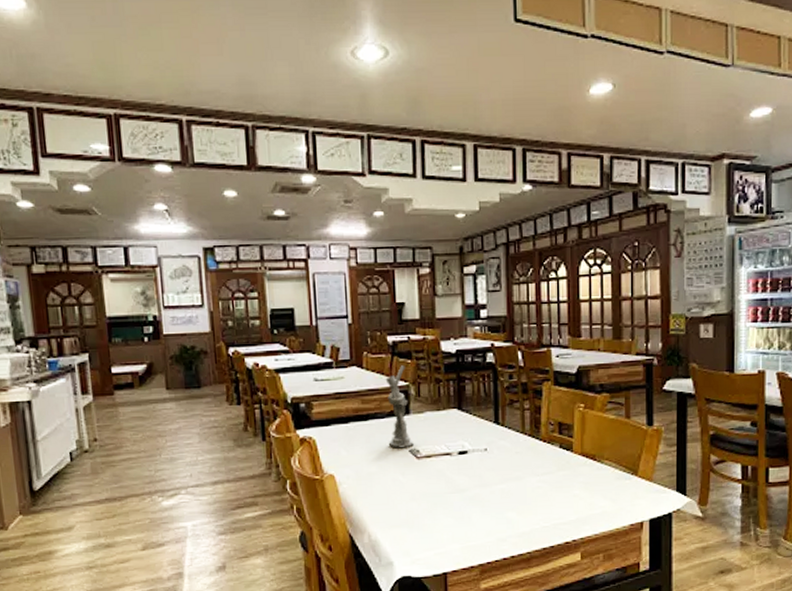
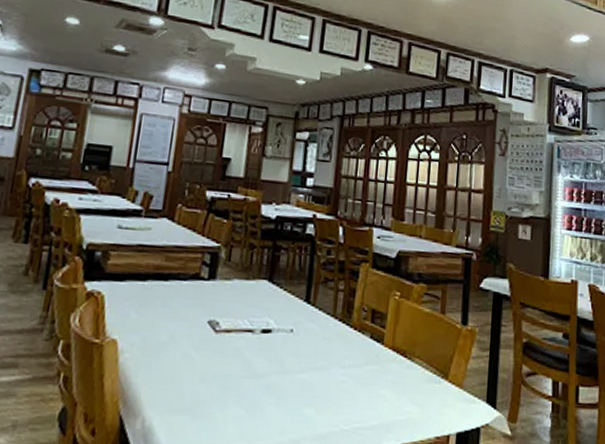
utensil holder: present [385,365,414,449] -> none [186,224,220,318]

